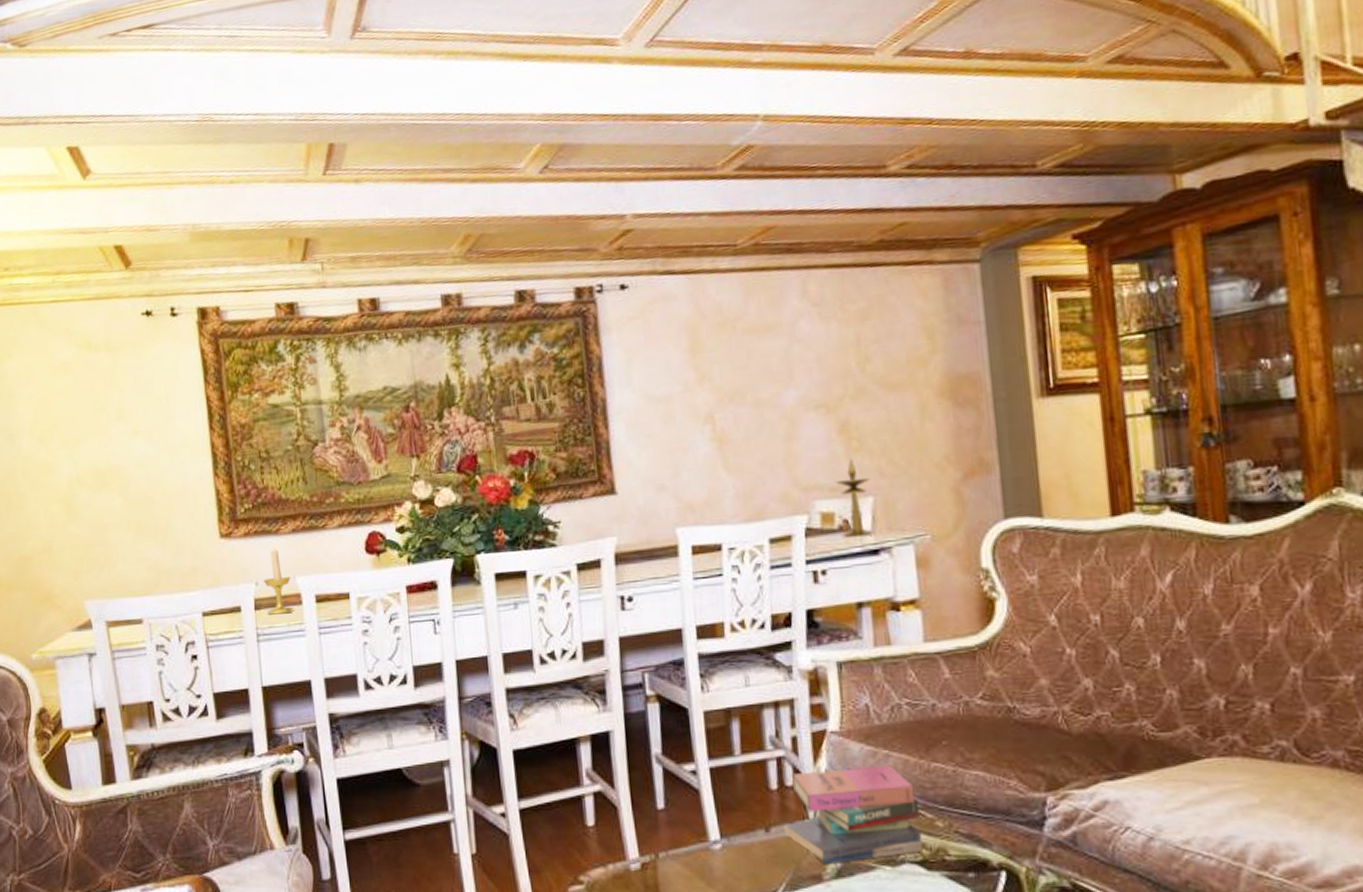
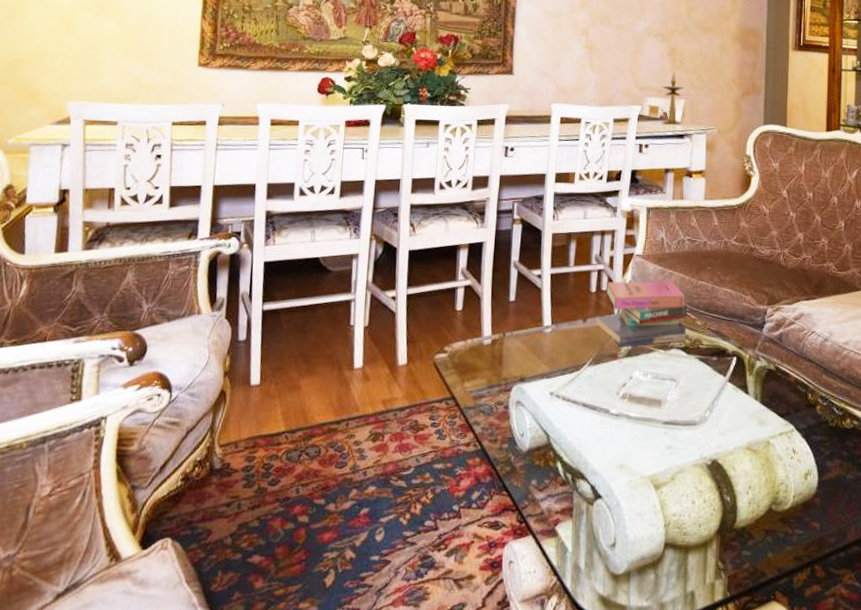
candlestick: present [263,543,294,615] -> none [228,76,253,131]

